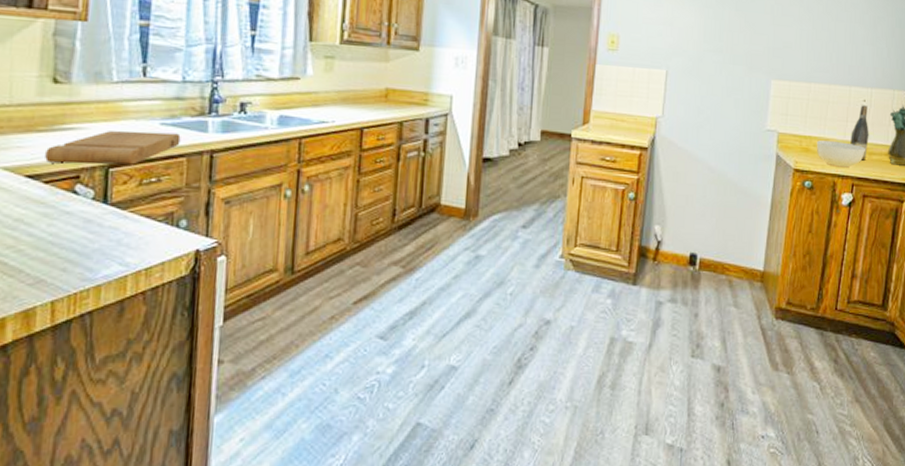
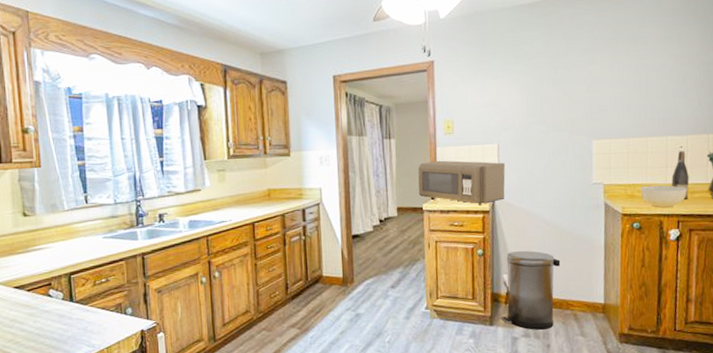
cutting board: present [45,130,181,165] -> none [25,243,119,276]
microwave: none [568,80,673,141] -> present [418,160,506,206]
pedal bin: none [645,199,721,295] -> present [500,251,561,330]

